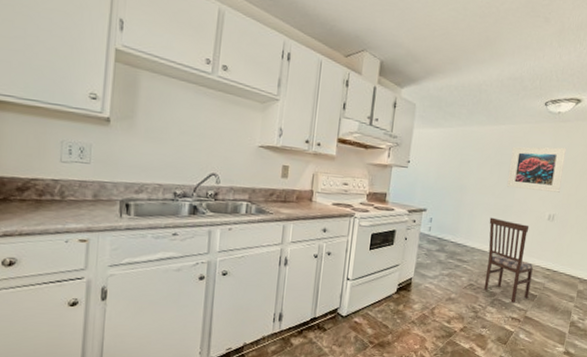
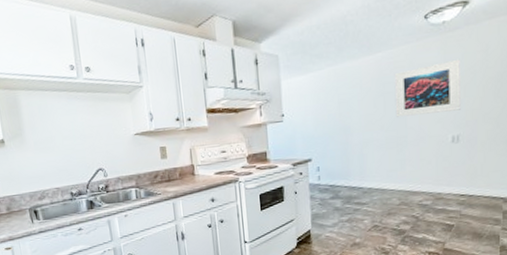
dining chair: present [483,217,533,303] -> none [383,152,444,237]

